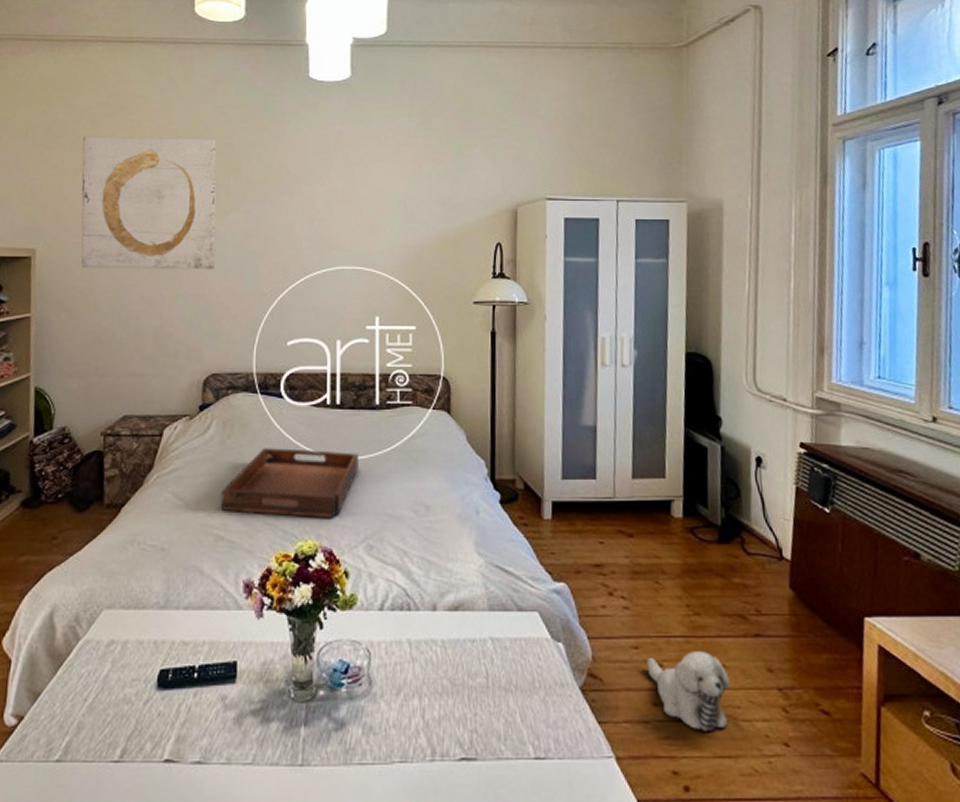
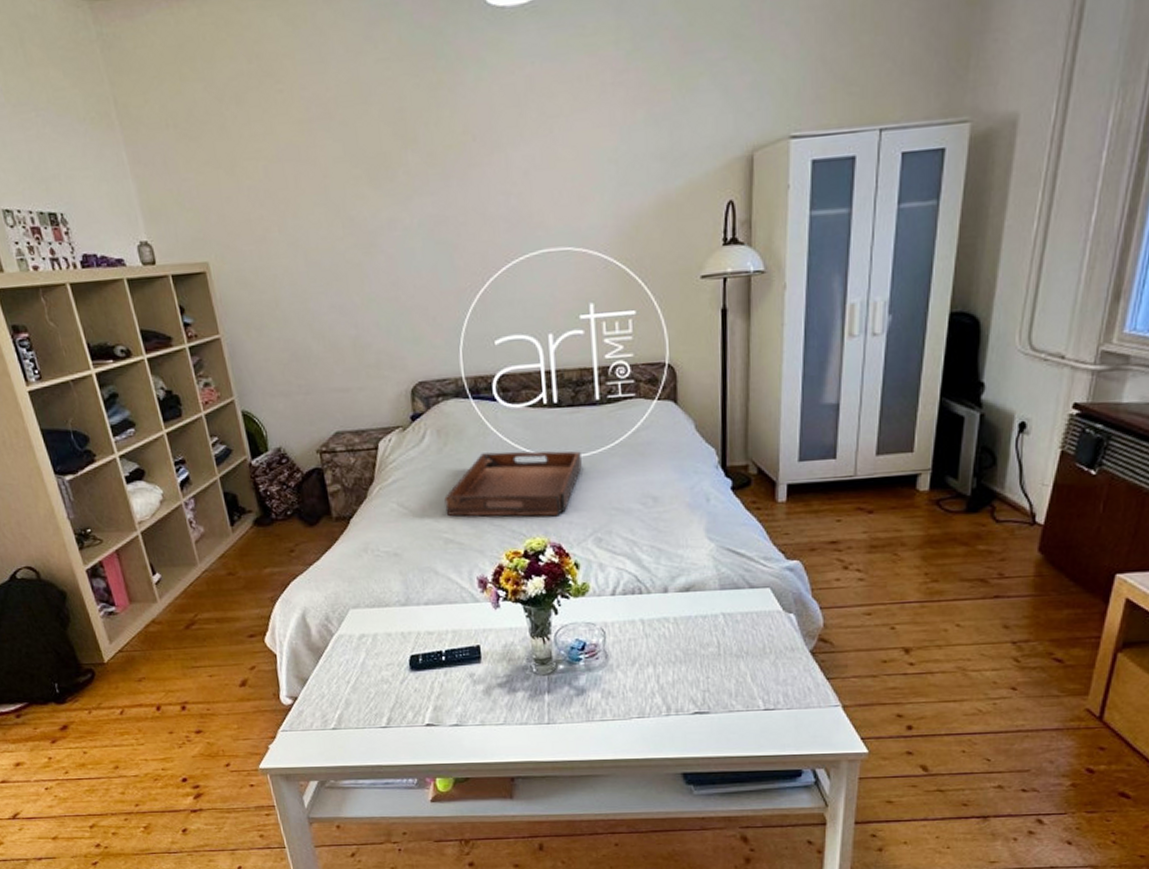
wall art: present [81,136,217,269] -> none [231,103,406,280]
plush toy: present [646,651,730,733] -> none [878,614,963,682]

